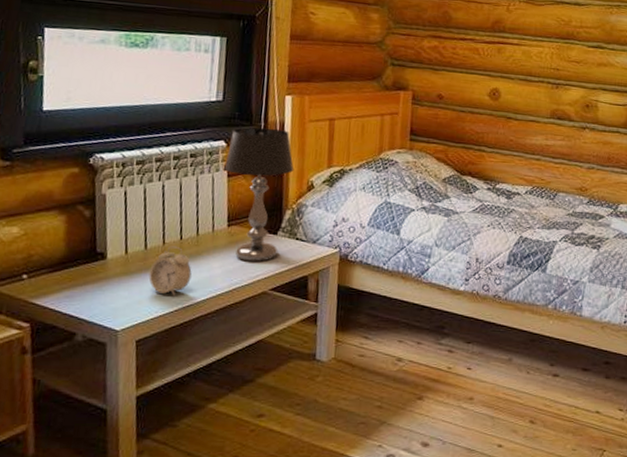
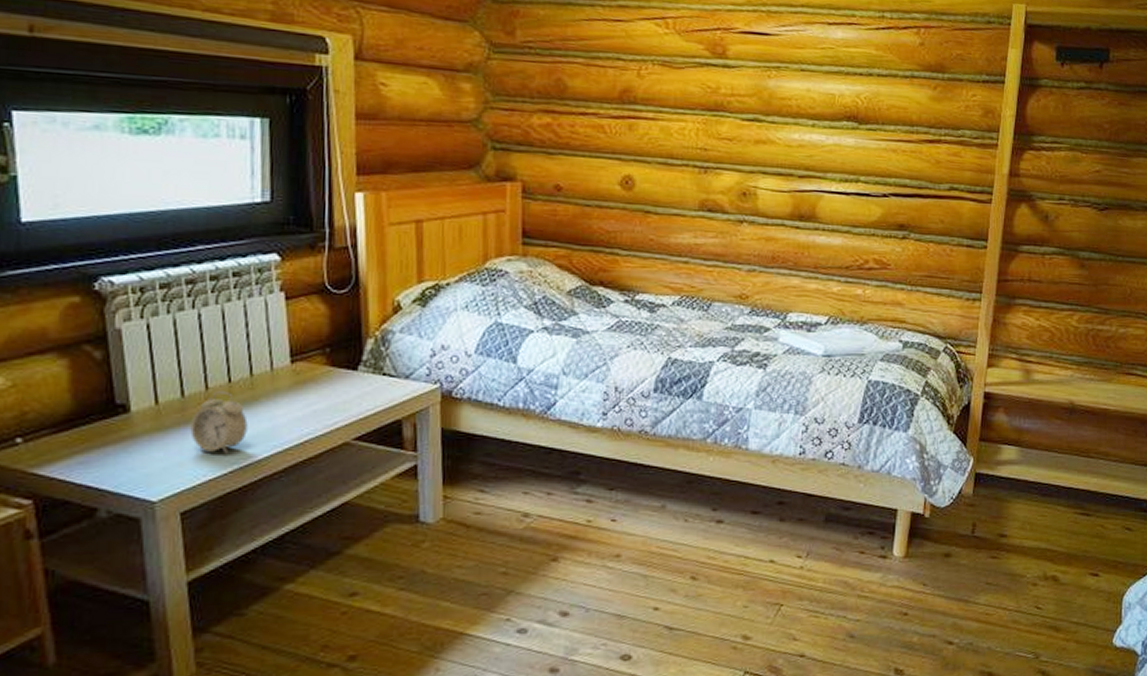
table lamp: present [224,127,295,262] -> none [280,234,374,406]

